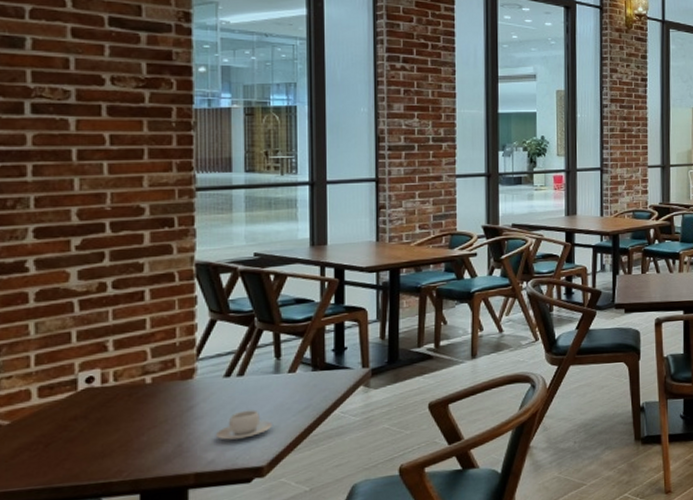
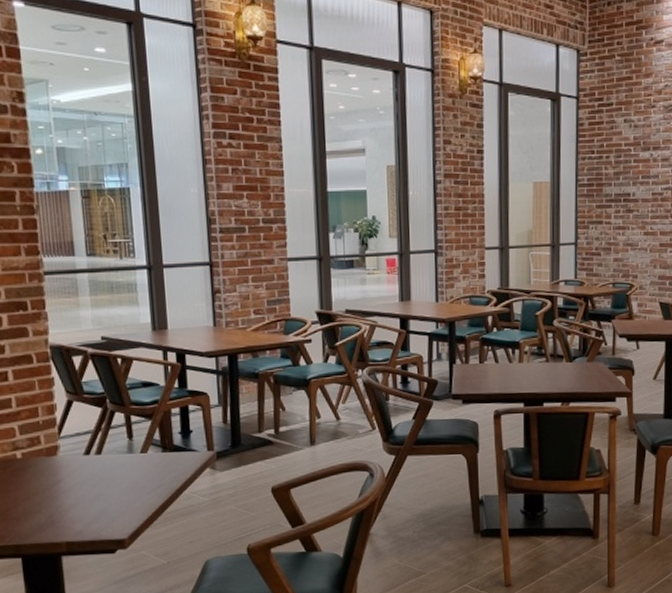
teacup: present [215,410,272,440] -> none [80,486,130,513]

